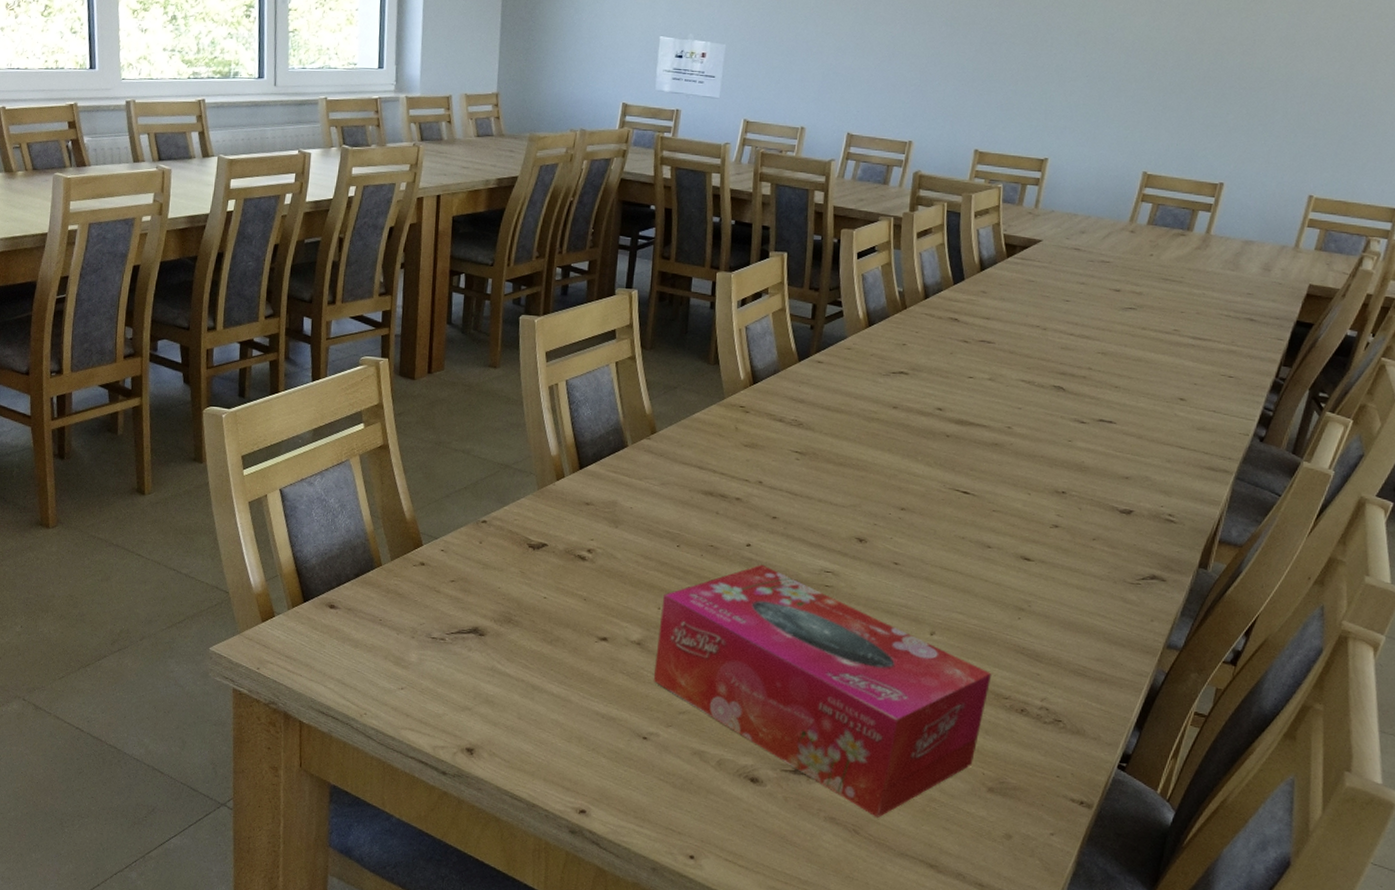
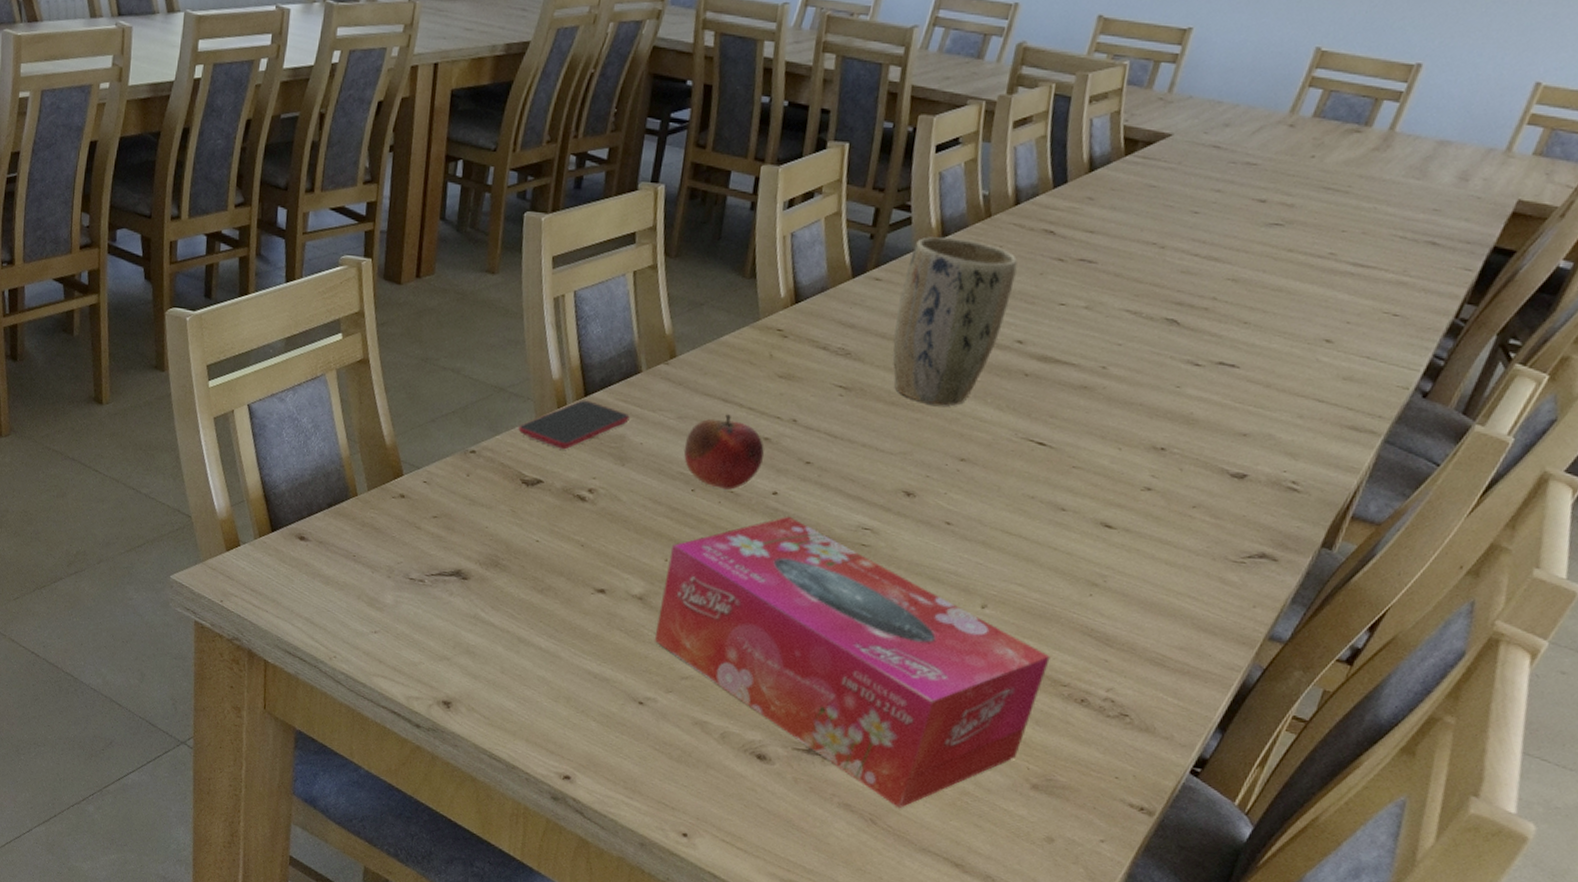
smartphone: none [523,472,620,516] -> present [518,400,630,450]
fruit: none [668,479,737,544] -> present [683,414,764,490]
plant pot: none [837,326,932,464] -> present [892,236,1018,406]

